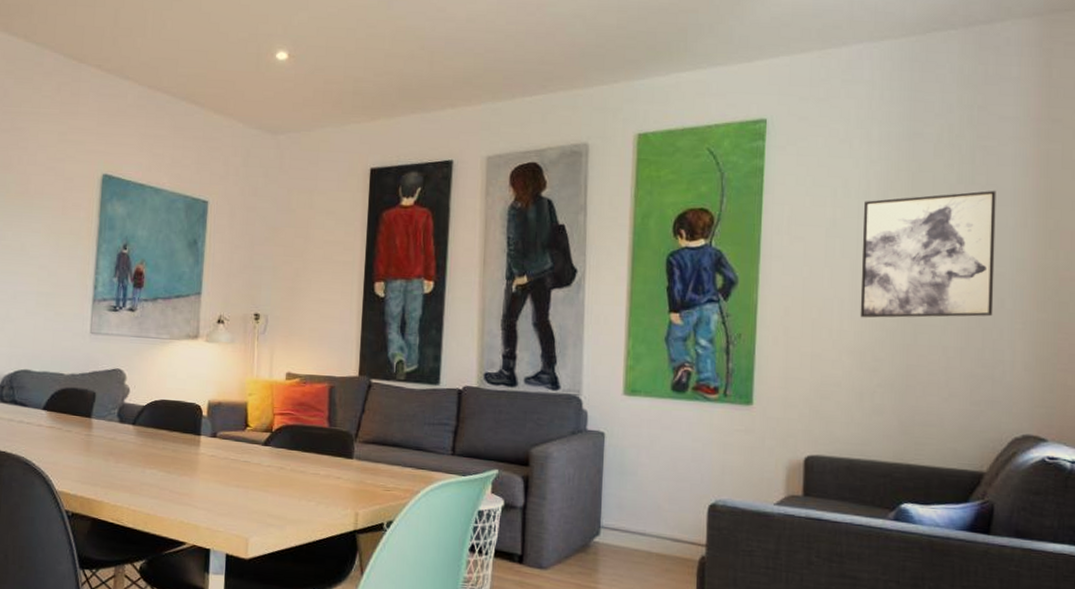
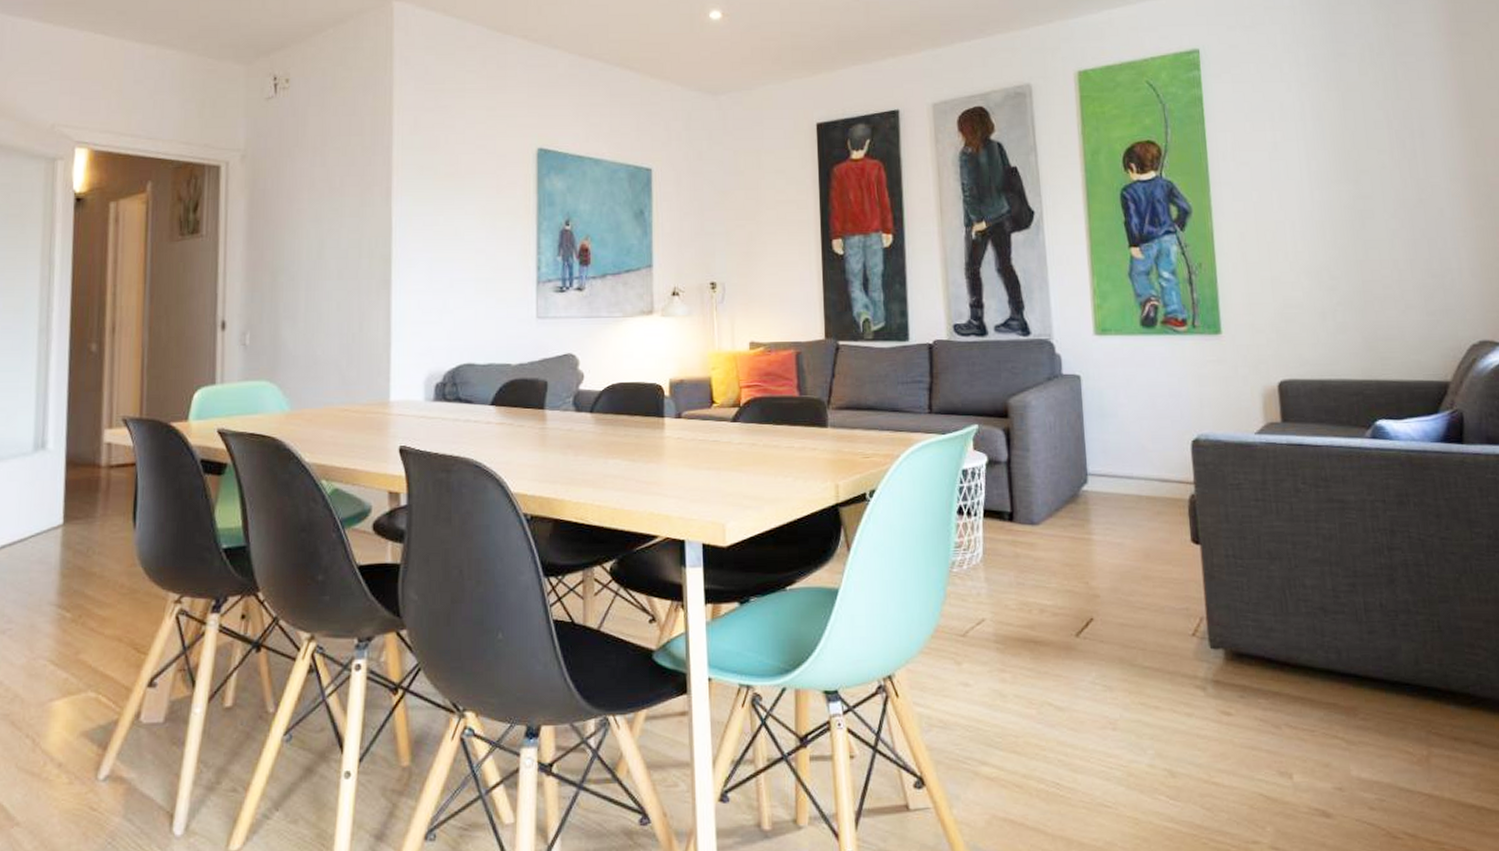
wall art: present [860,190,996,318] -> none [1301,104,1435,238]

